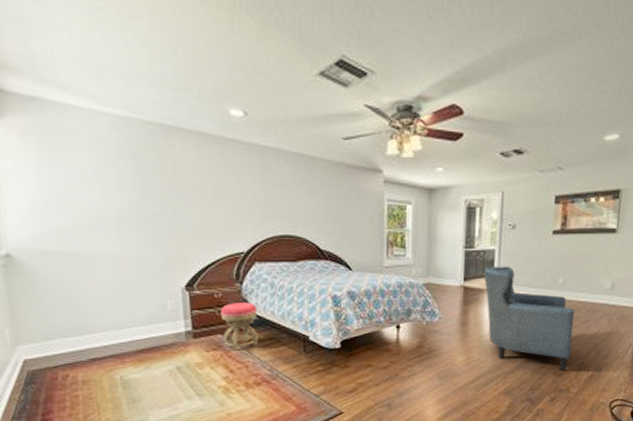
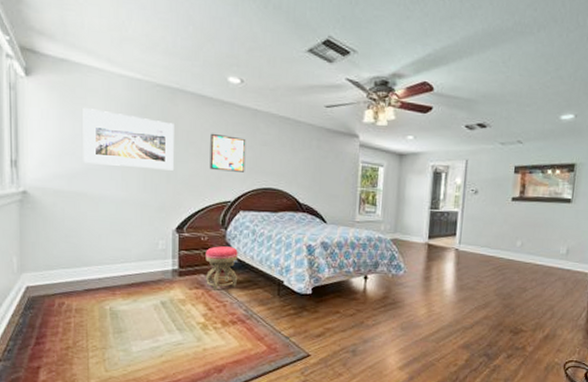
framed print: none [64,153,176,221] -> present [83,107,174,171]
wall art: none [215,176,258,219] -> present [209,133,246,172]
armchair: present [483,266,575,372] -> none [446,226,532,330]

